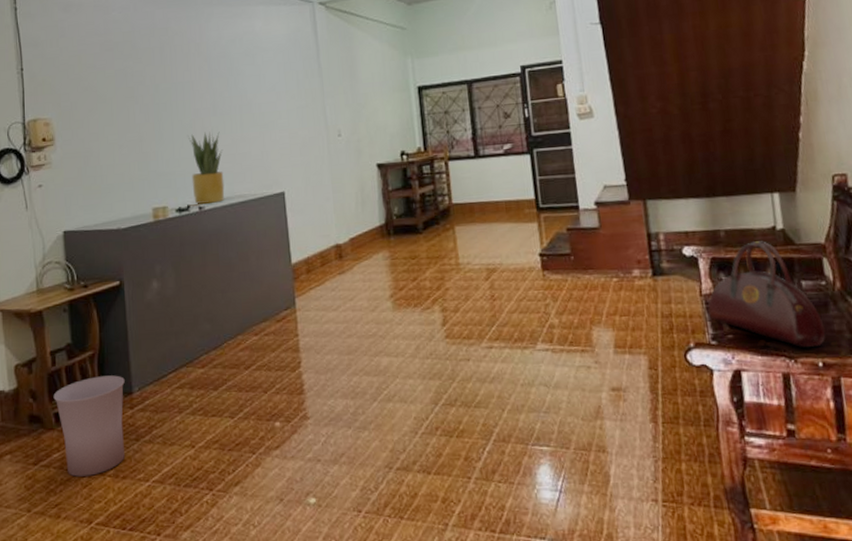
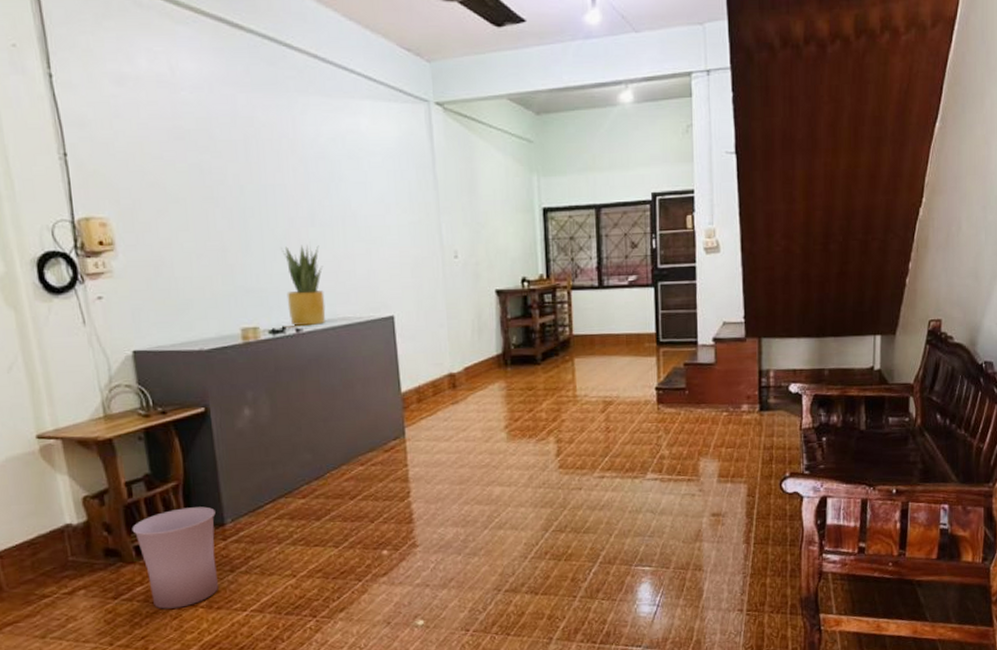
handbag: present [708,241,826,348] -> none [805,380,902,477]

